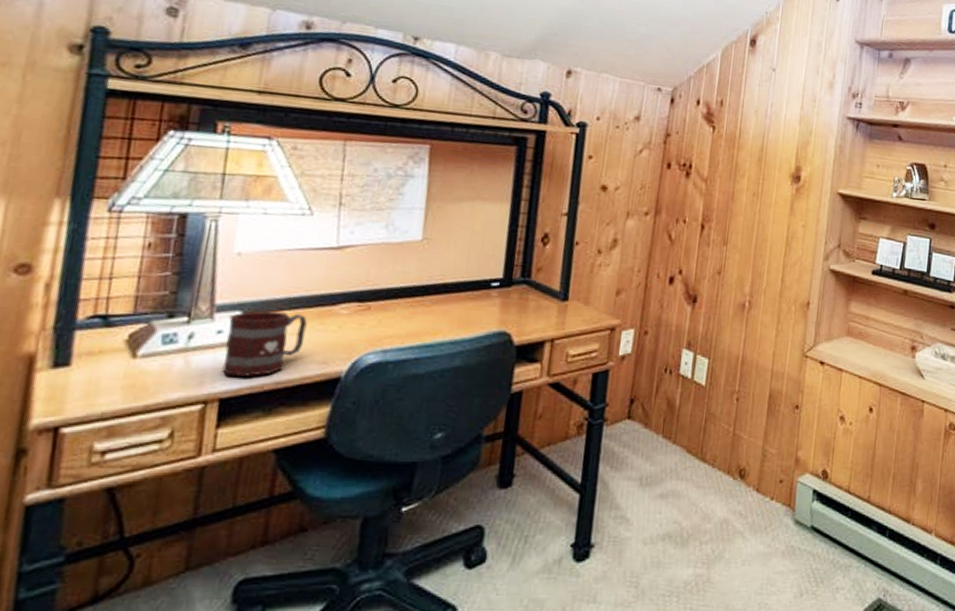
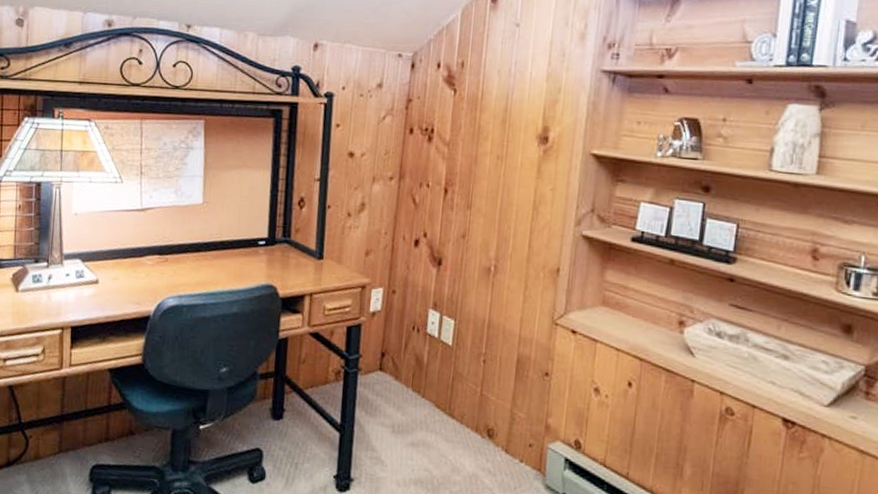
mug: present [222,311,308,377] -> none [71,259,125,311]

